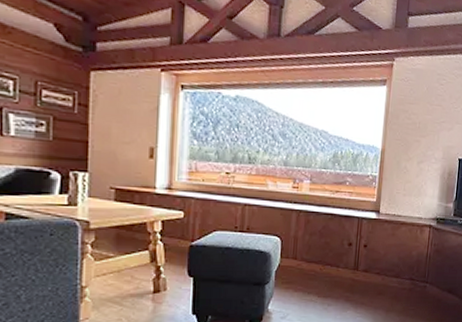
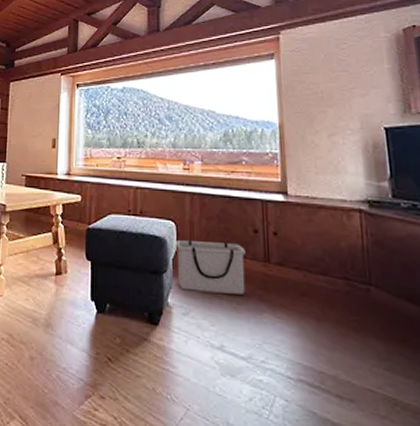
storage bin: none [278,254,340,298] -> present [175,240,246,295]

